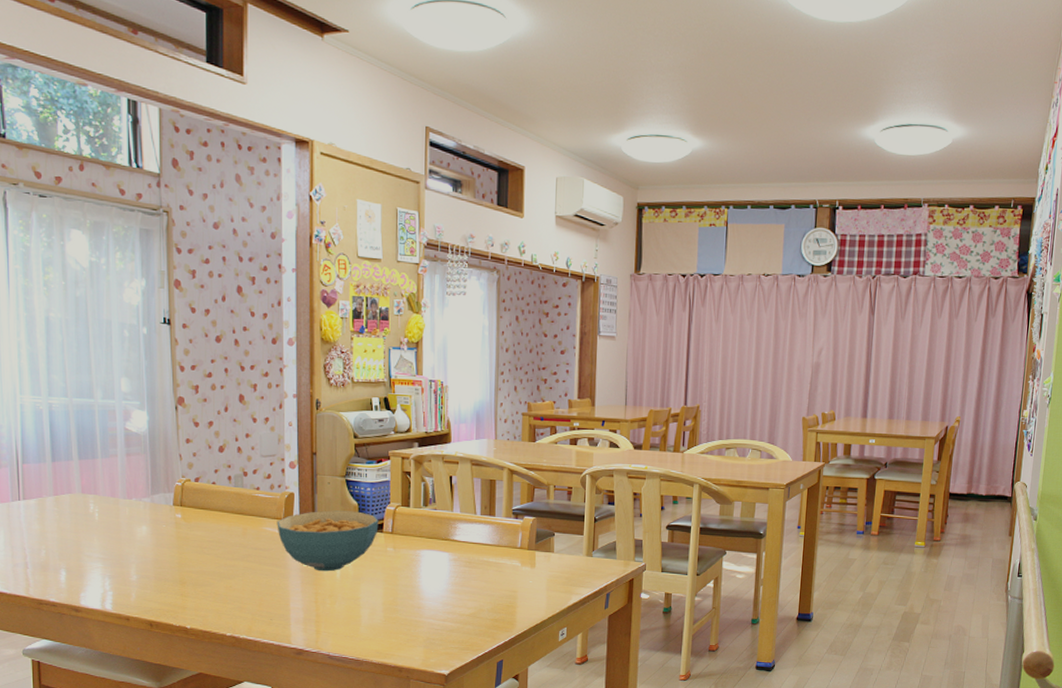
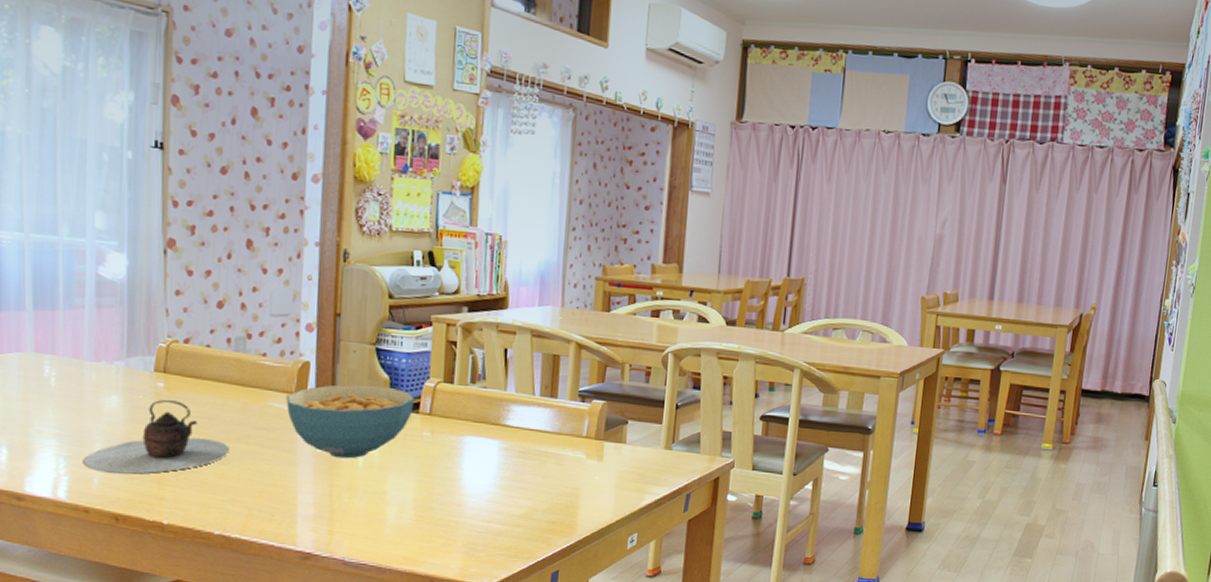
teapot: none [124,527,235,589] -> present [84,399,230,474]

